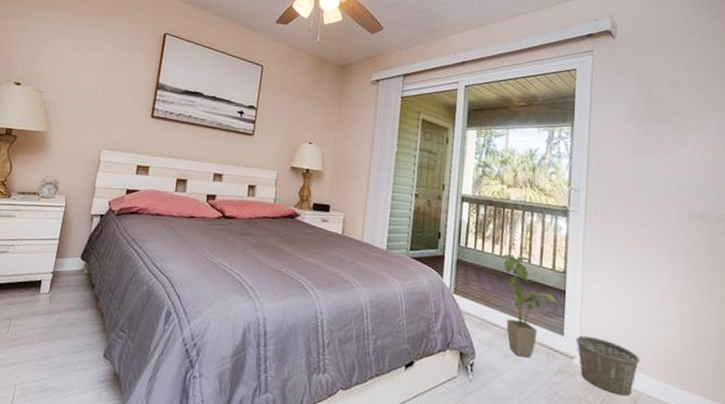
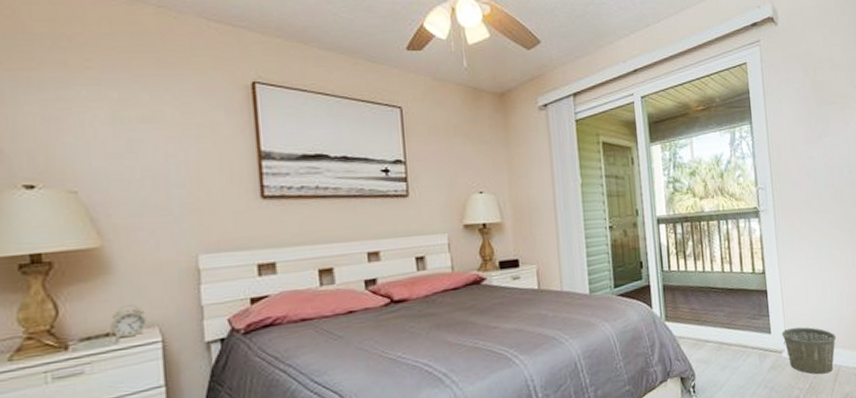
house plant: present [501,254,558,358] -> none [705,266,762,366]

